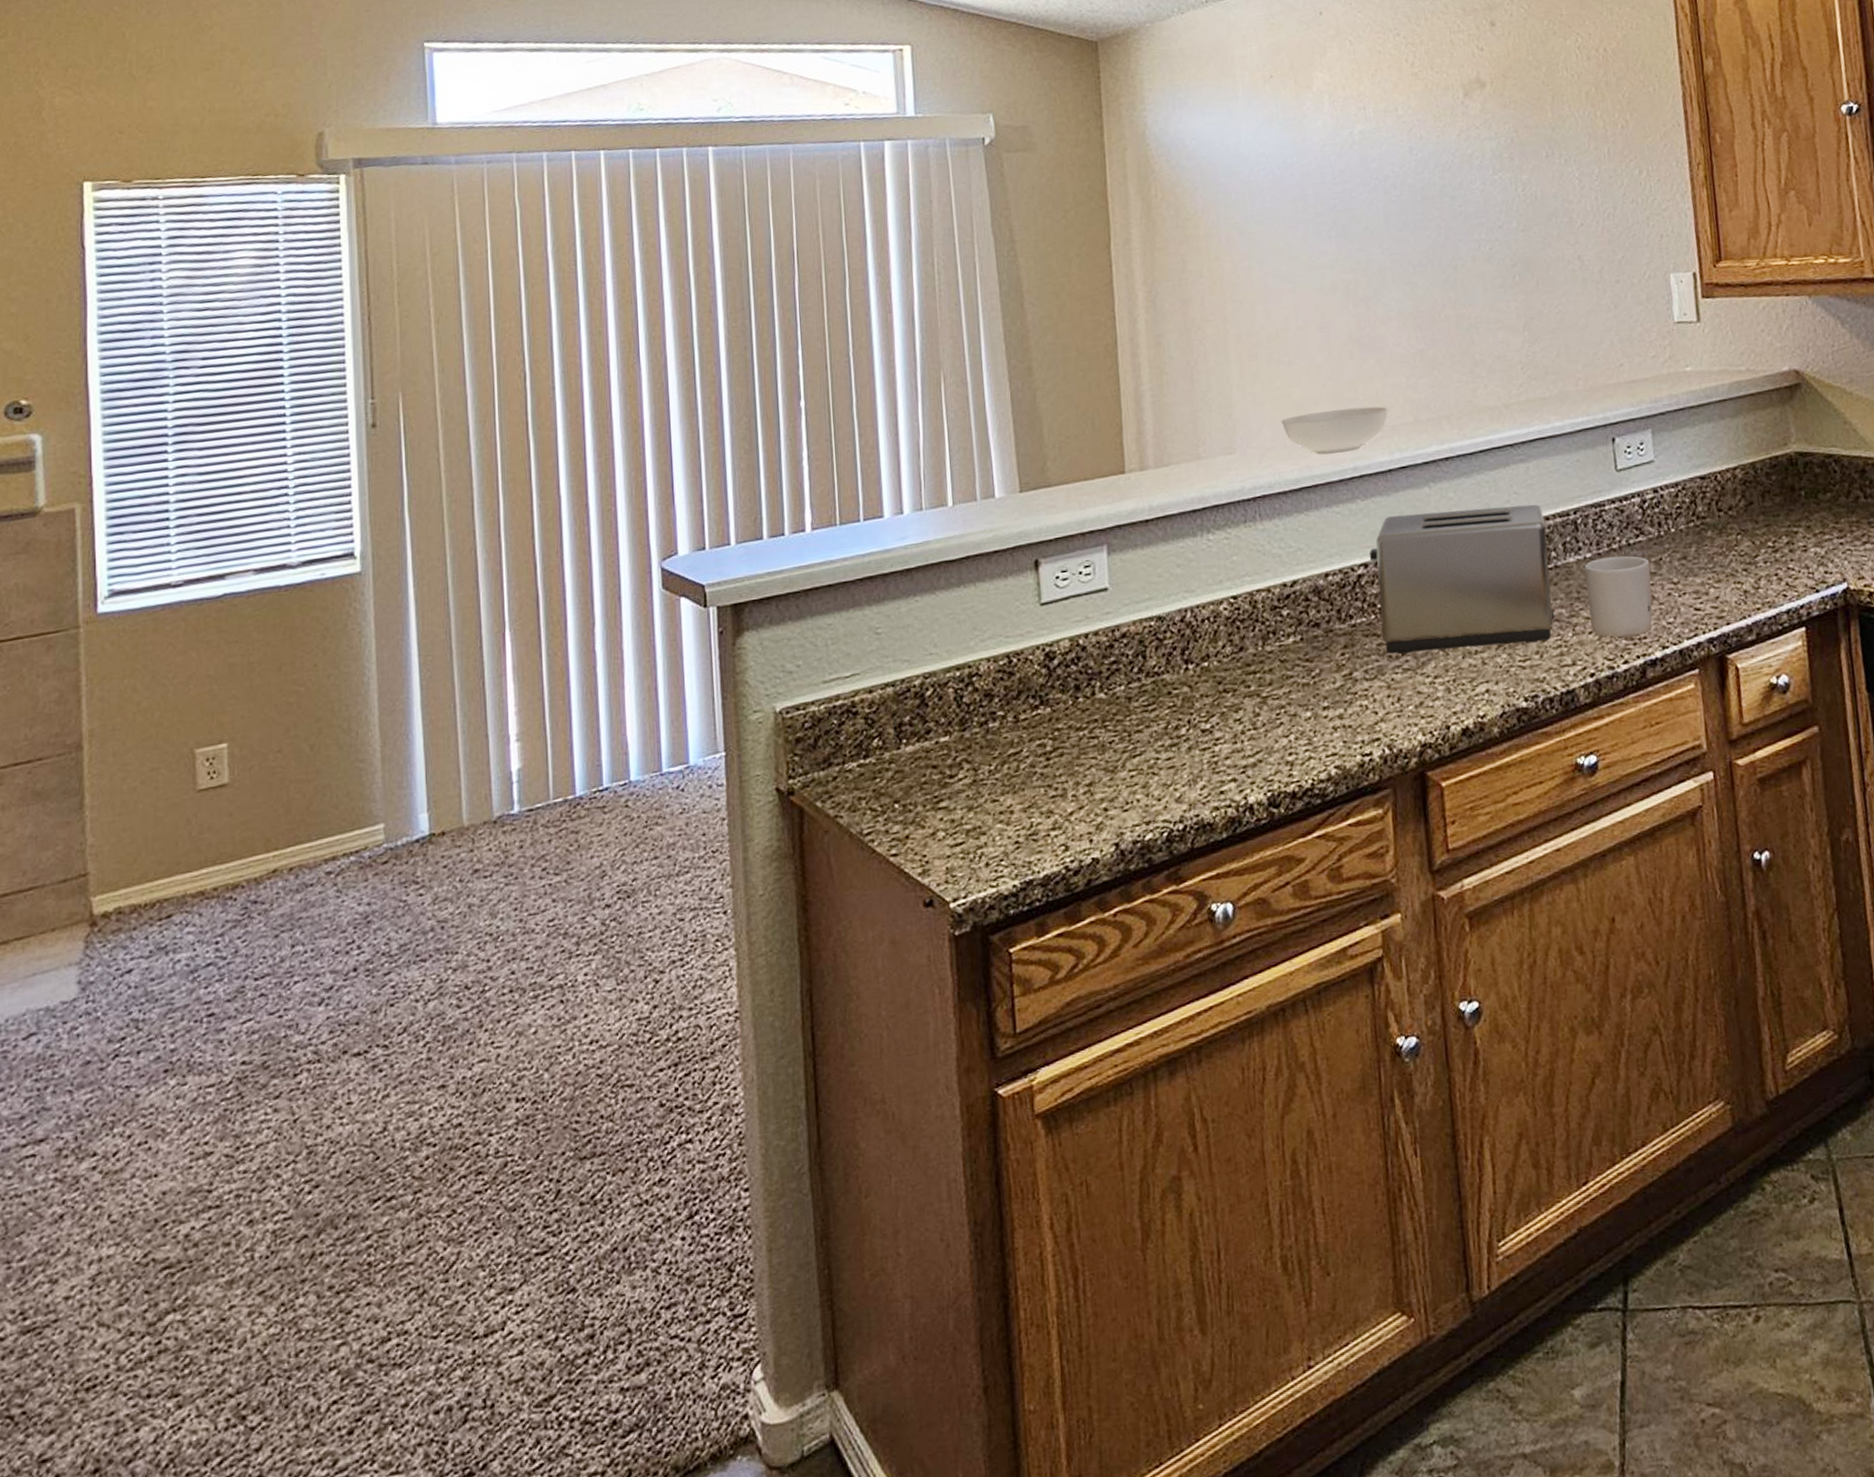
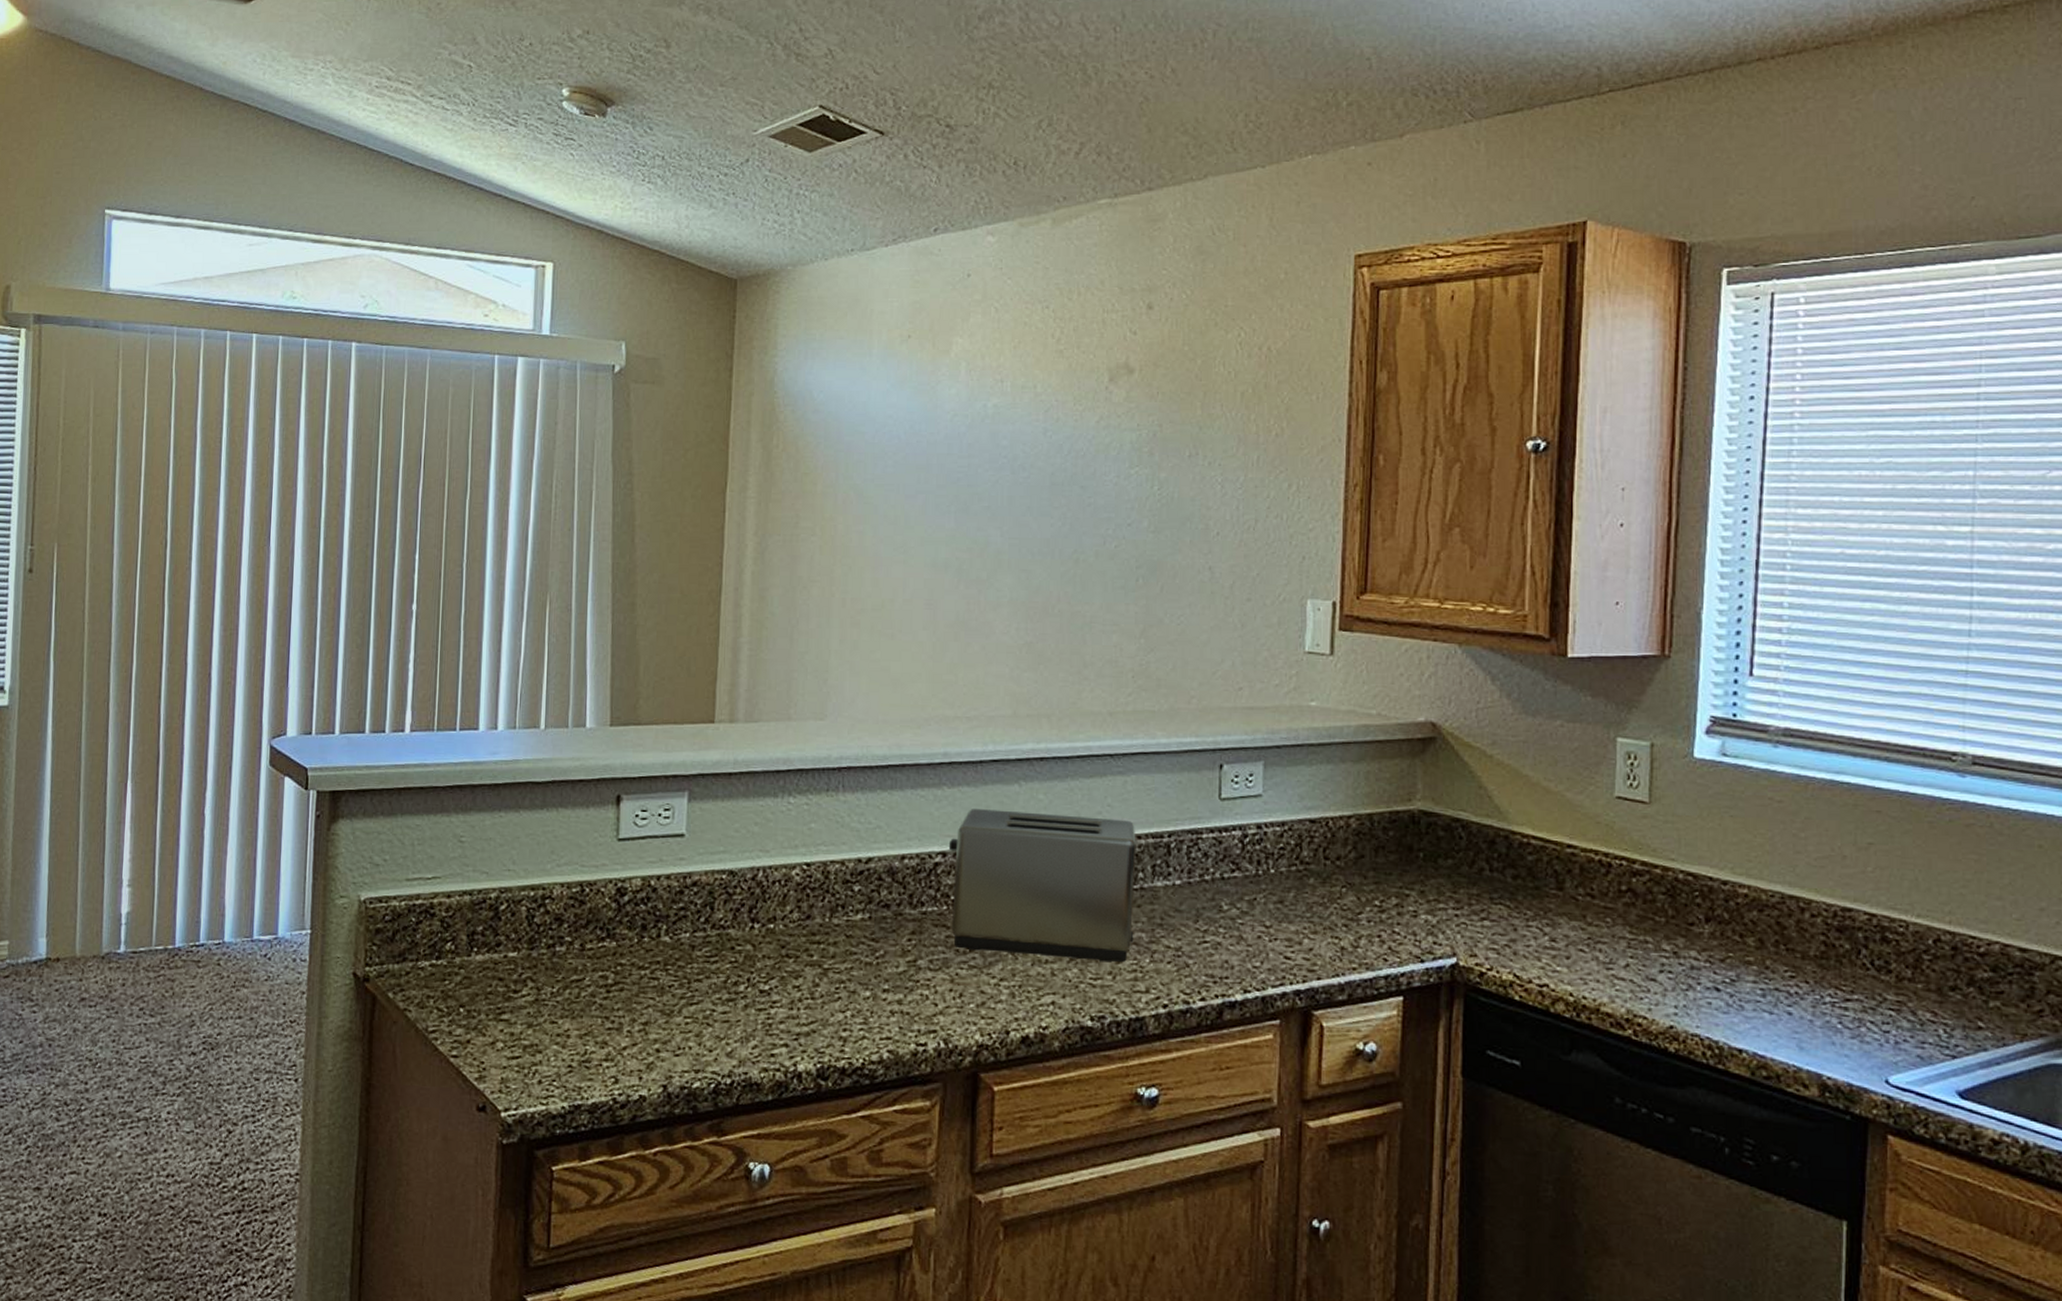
bowl: present [1281,406,1388,455] -> none [876,690,987,737]
mug: present [1584,555,1653,638] -> none [1171,887,1243,974]

